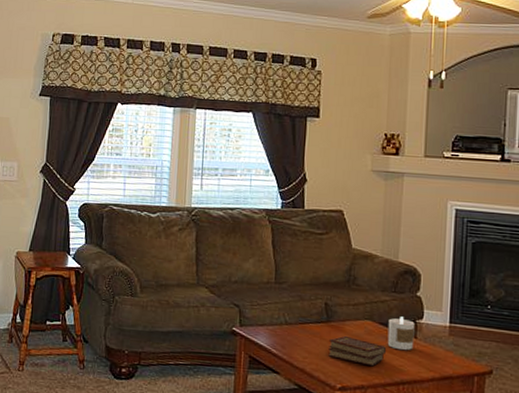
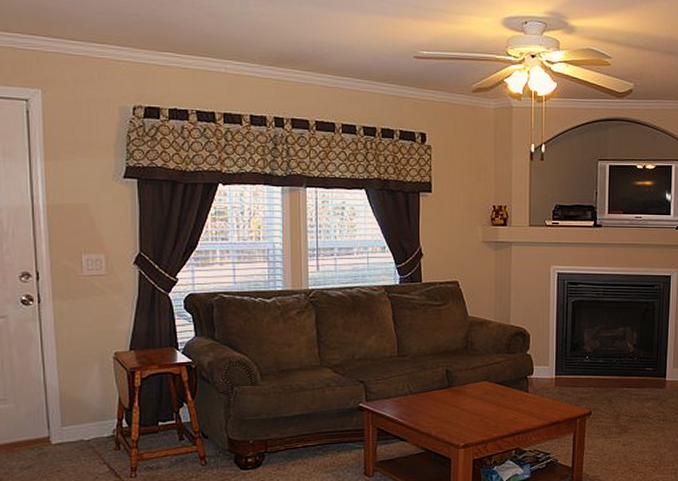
book set: present [328,335,387,367] -> none [451,397,503,423]
candle: present [387,316,415,351] -> none [503,374,526,405]

